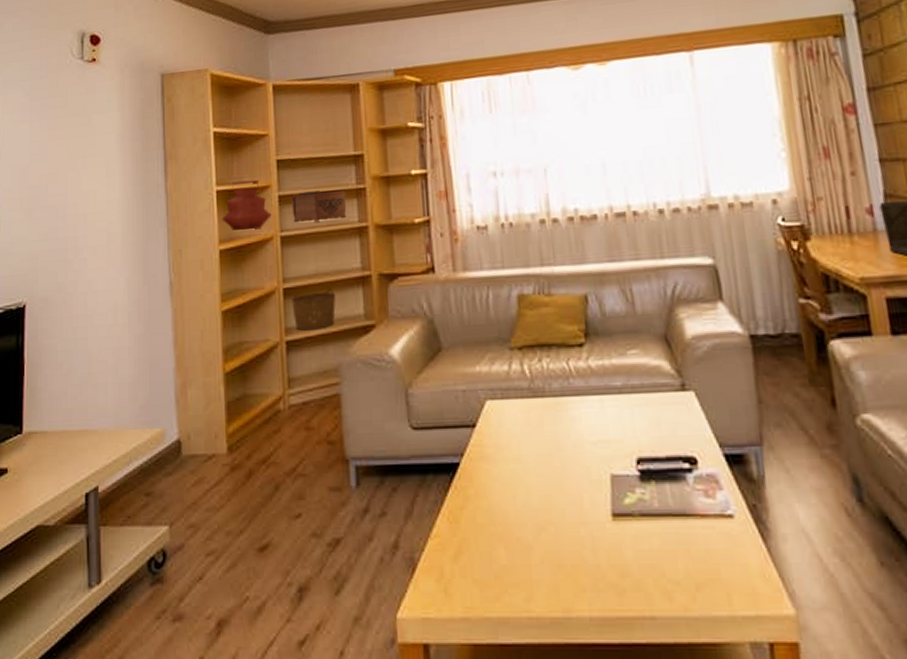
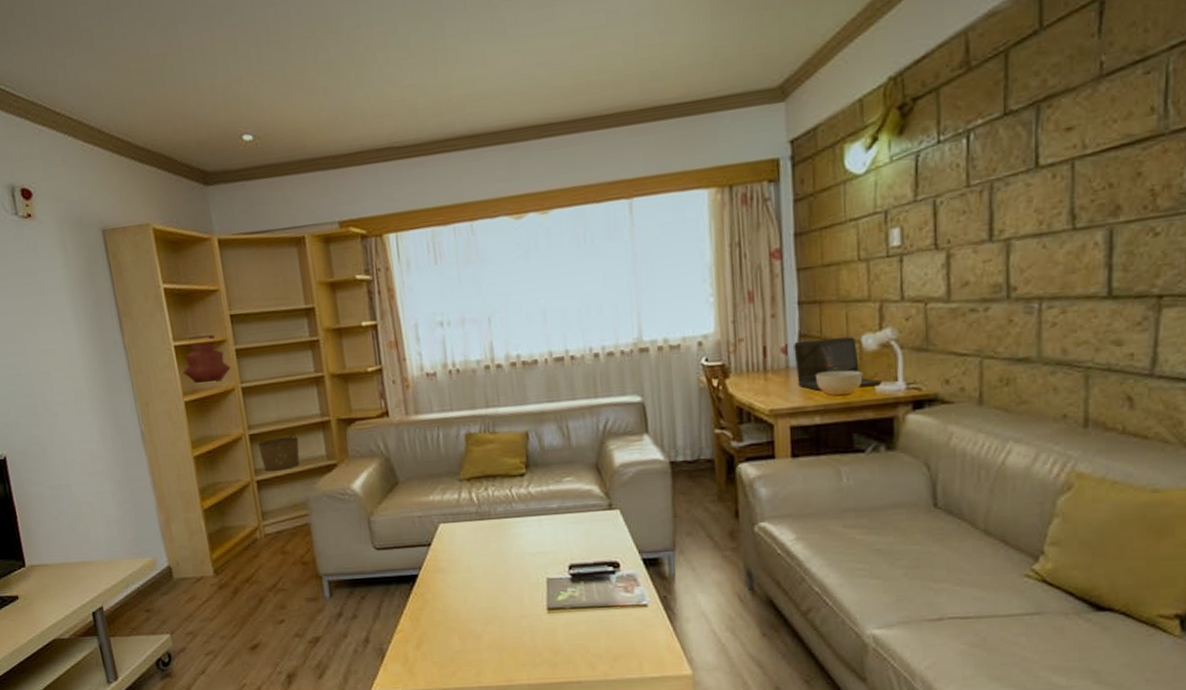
decorative box: present [291,189,347,223] -> none [247,342,302,375]

